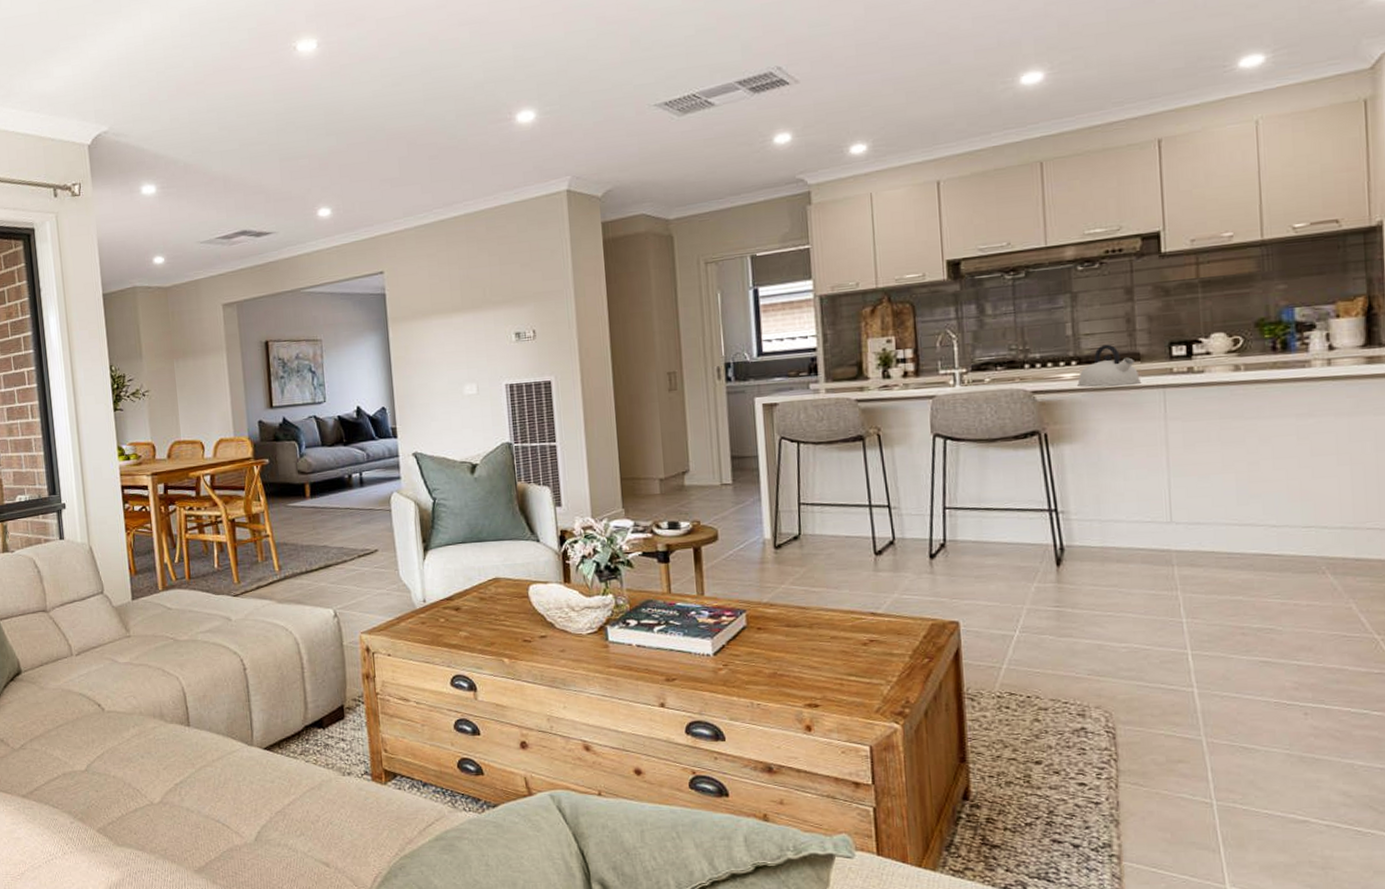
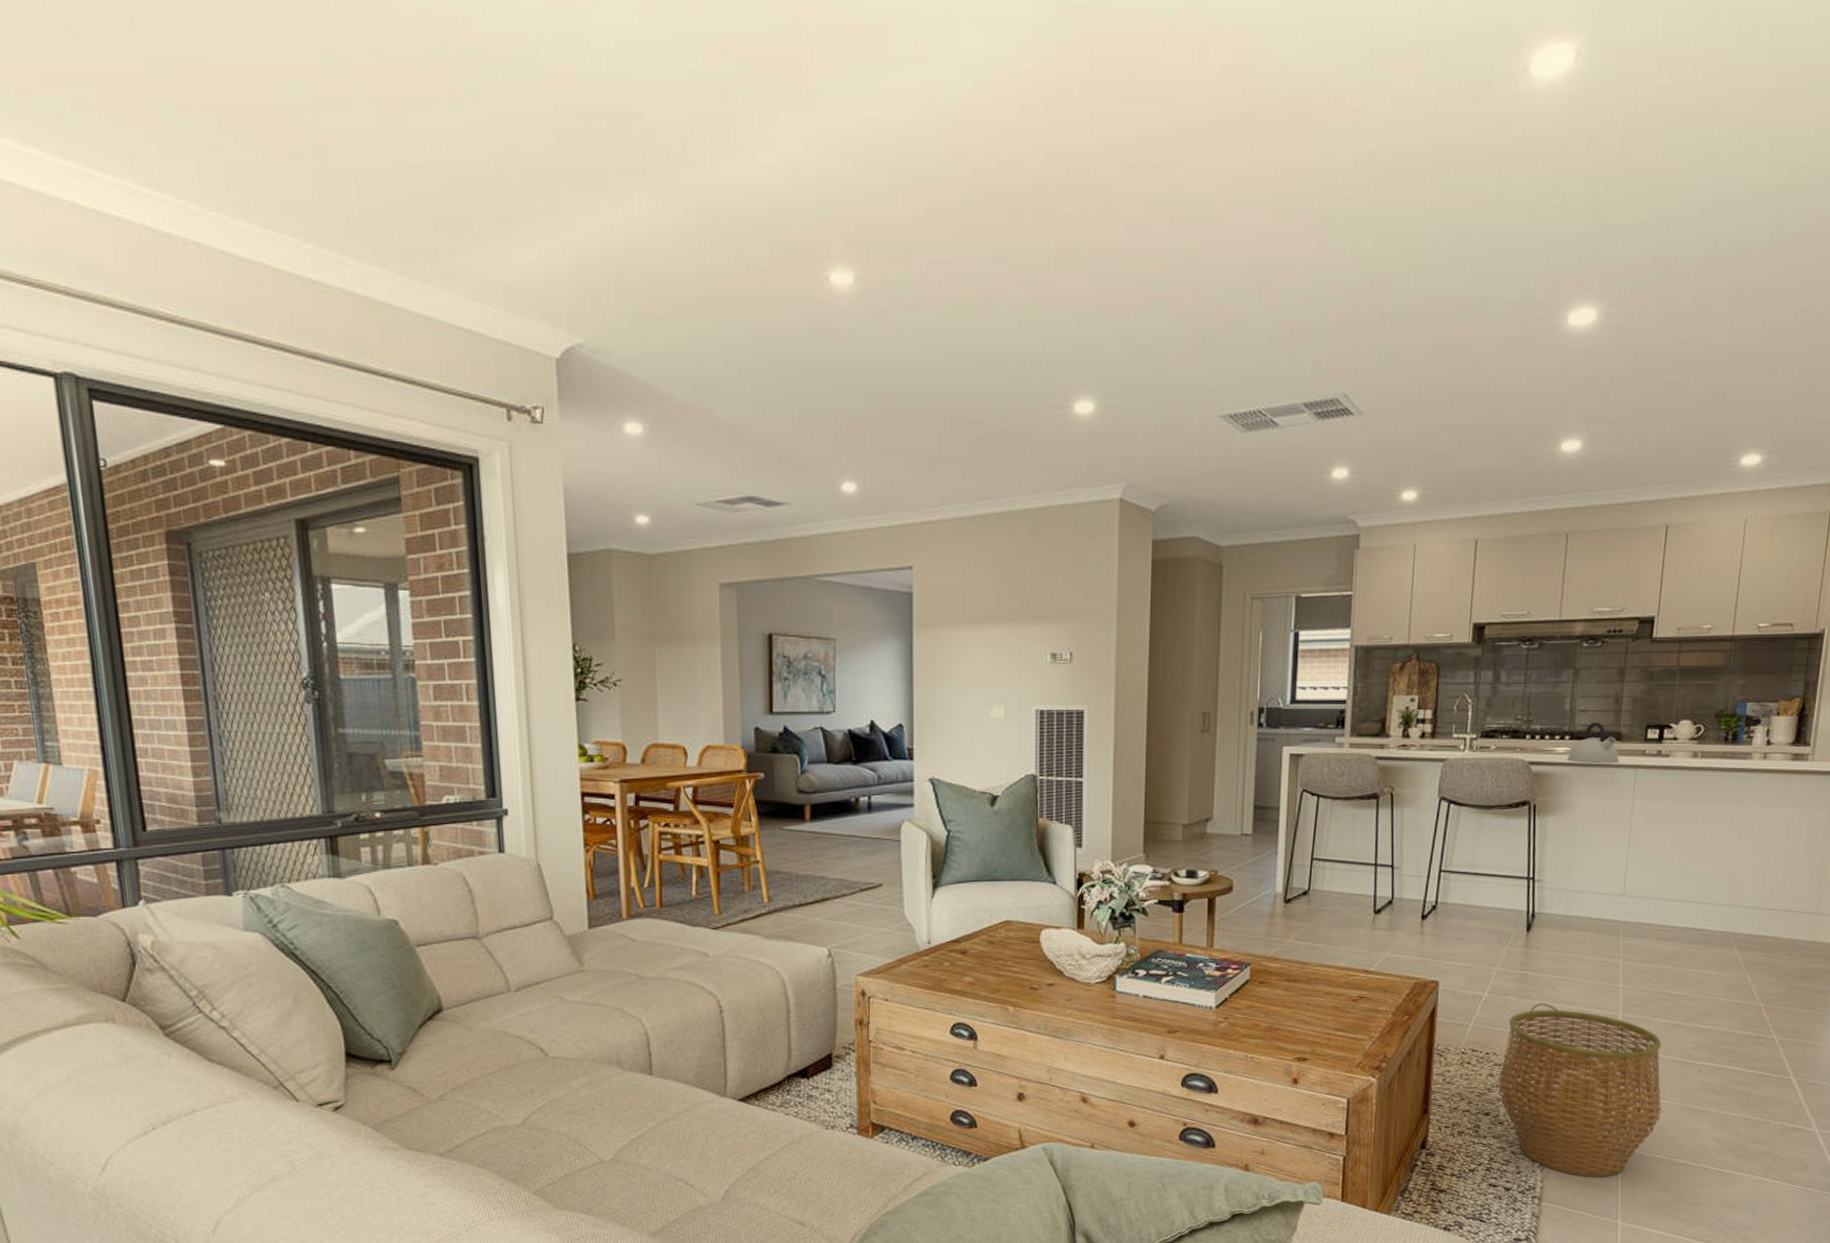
basket: none [1046,641,1263,835] -> present [1498,1003,1662,1178]

